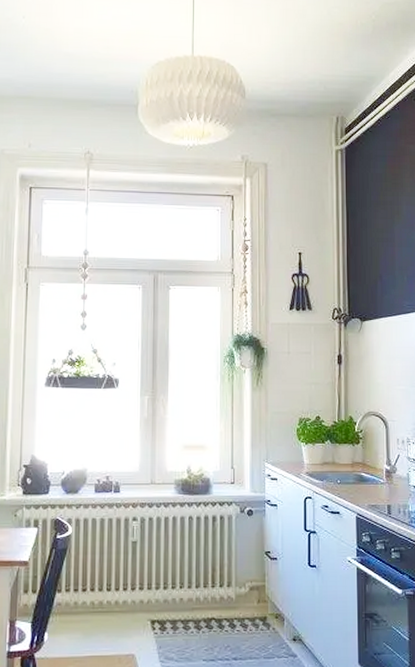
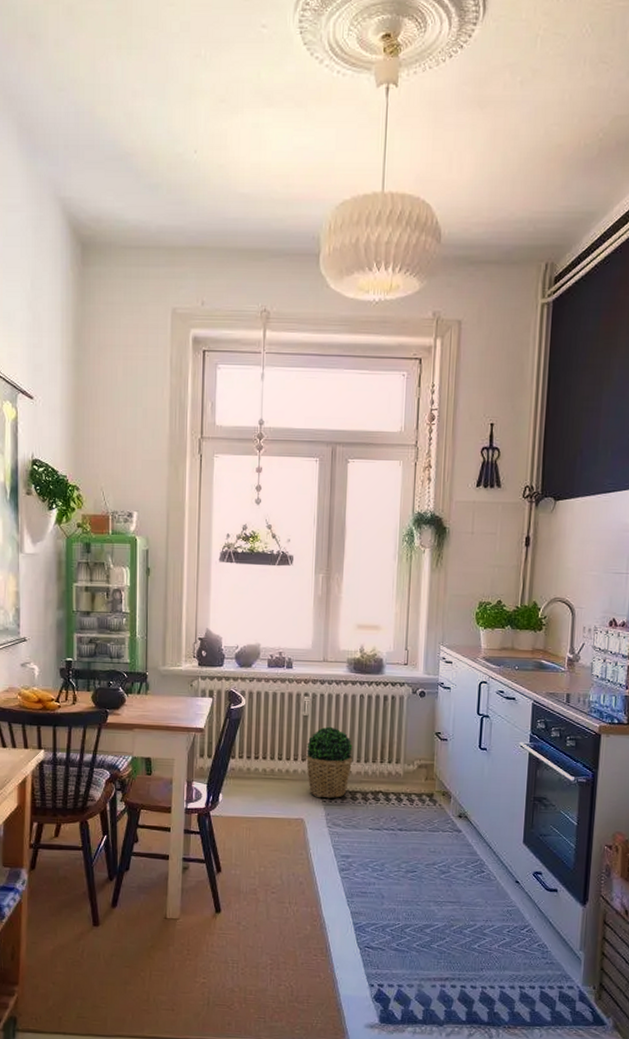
potted plant: none [136,551,183,630] -> present [306,726,353,799]

